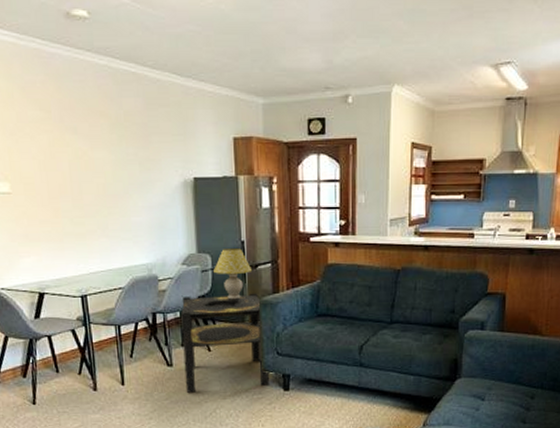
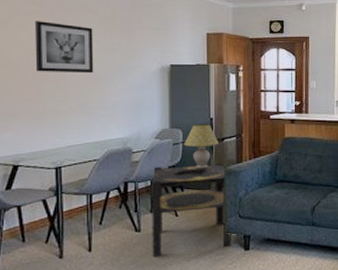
wall art: none [44,129,111,190] -> present [35,21,94,74]

